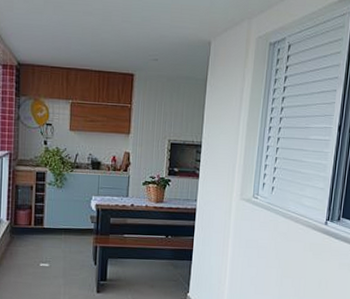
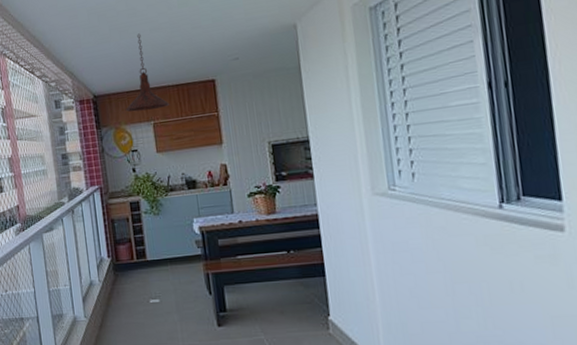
pendant light: none [46,13,90,90] -> present [125,33,170,112]

